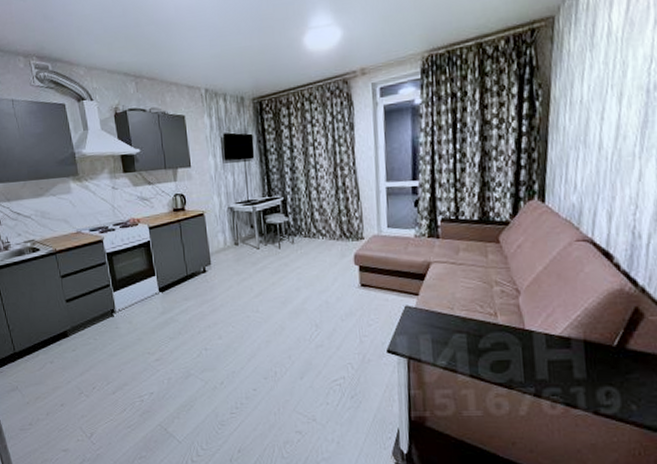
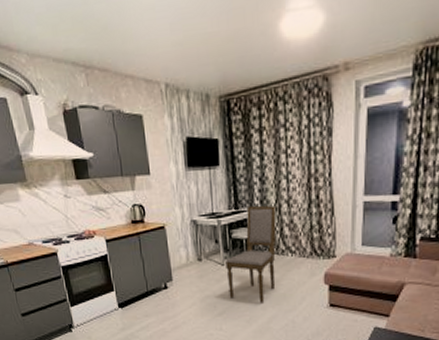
dining chair: none [261,192,309,285] -> present [225,205,276,303]

